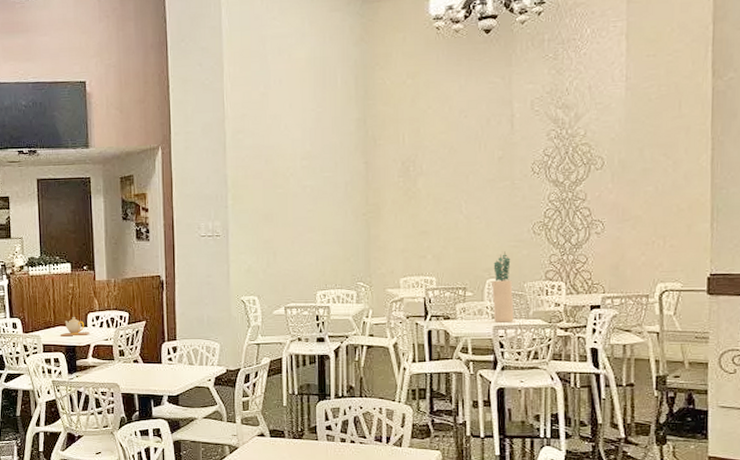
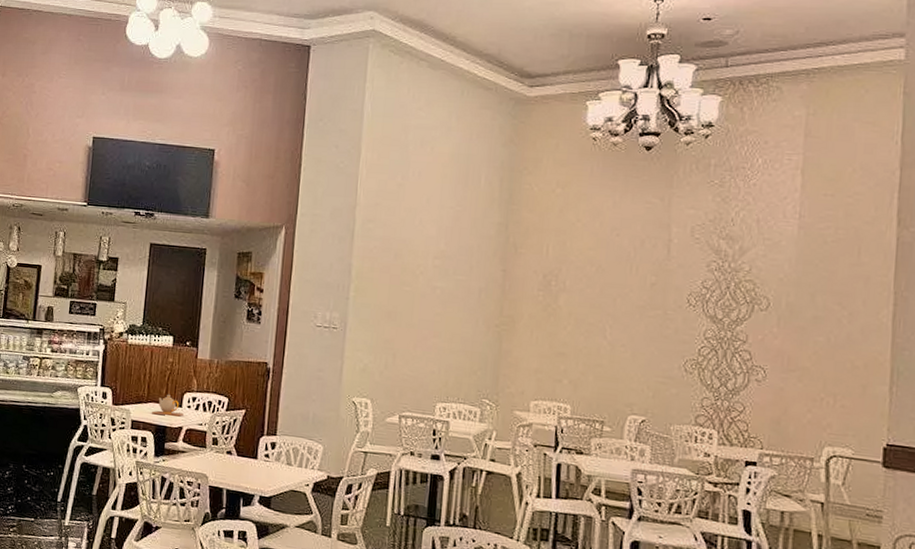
vase: present [492,251,514,322] -> none [632,387,658,468]

